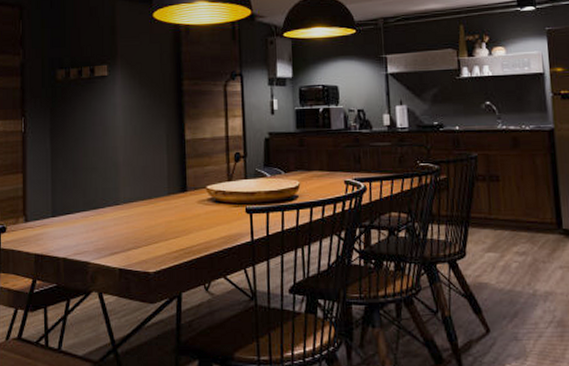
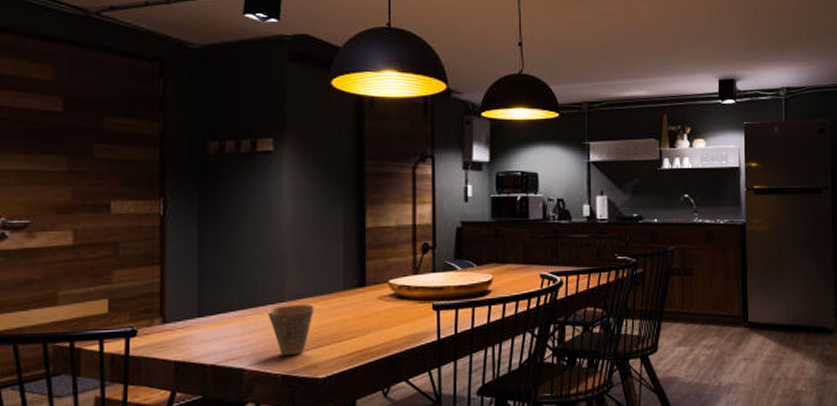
cup: none [106,207,144,251] -> present [267,305,314,355]

